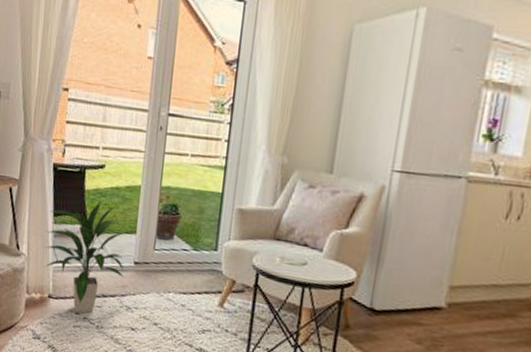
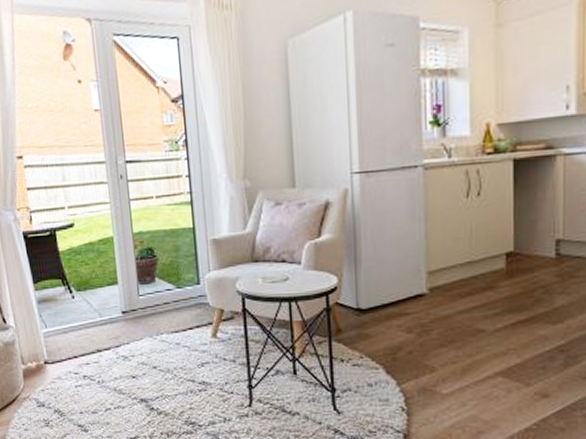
indoor plant: present [44,200,125,313] -> none [28,258,116,373]

